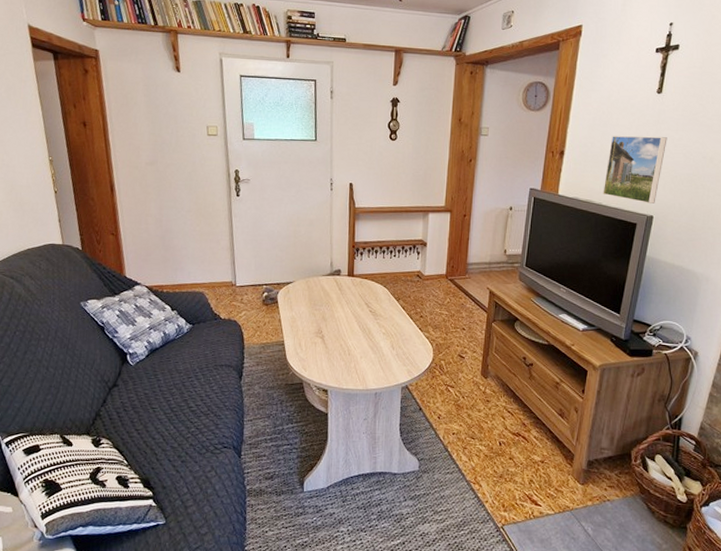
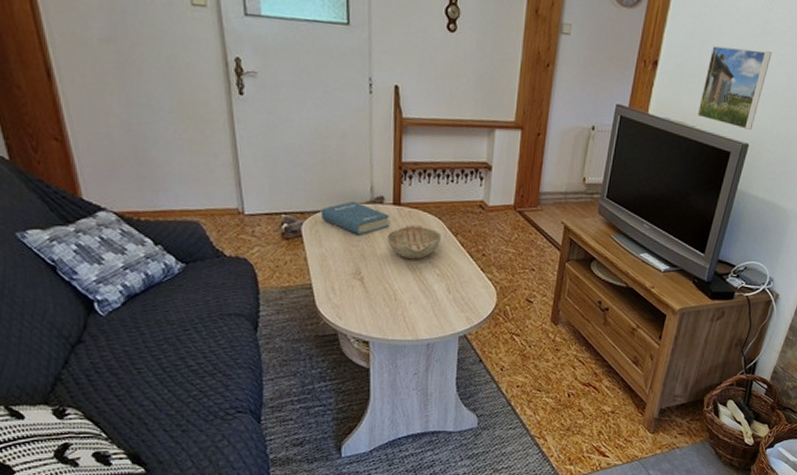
hardback book: none [292,273,345,301] -> present [320,200,390,235]
decorative bowl: none [342,292,387,321] -> present [387,225,442,260]

